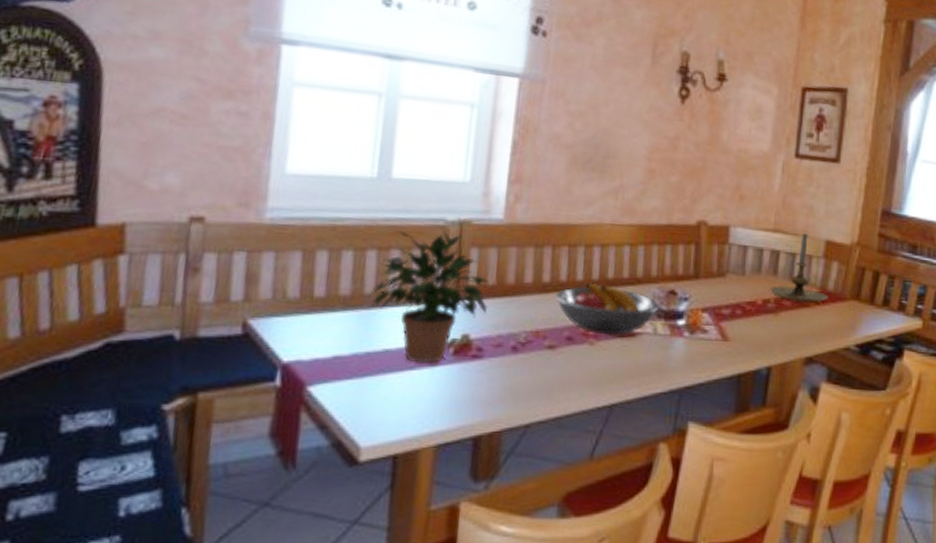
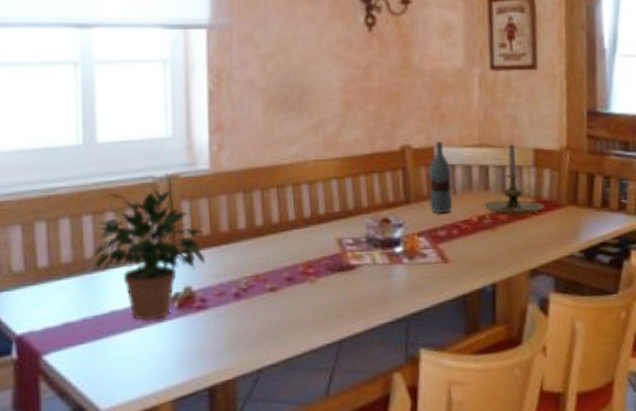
fruit bowl: present [556,282,659,336] -> none [271,221,375,272]
bottle: none [717,221,744,292] -> present [428,141,453,213]

